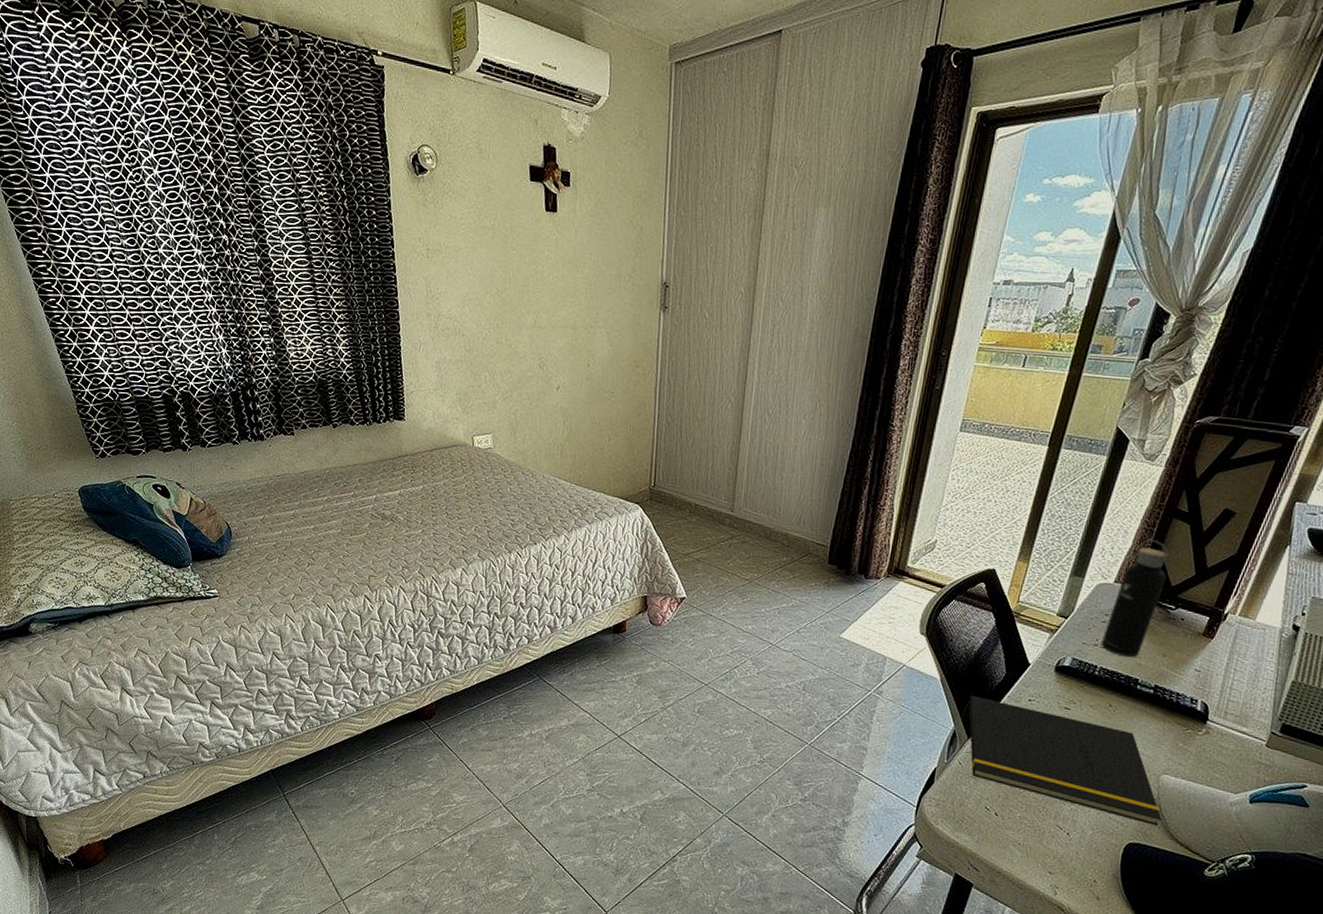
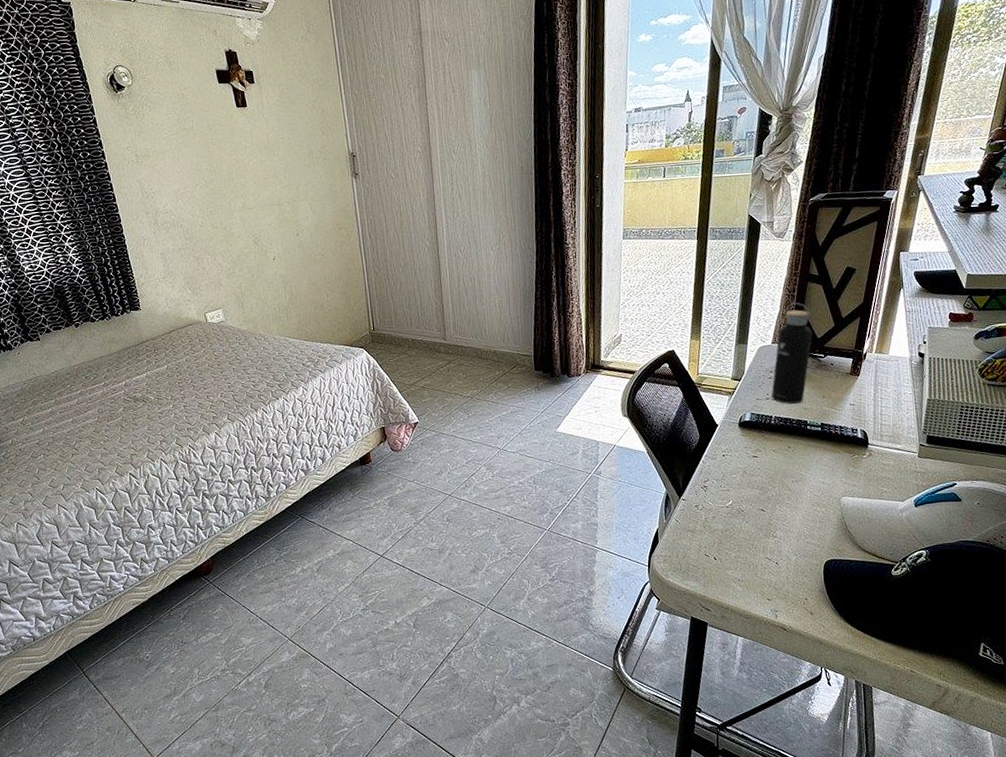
notepad: present [961,695,1162,827] -> none [670,460,849,542]

